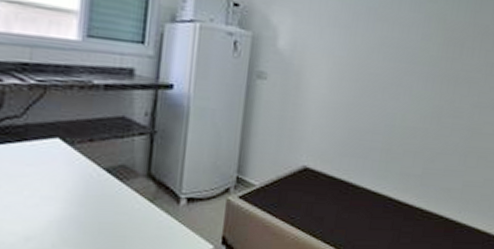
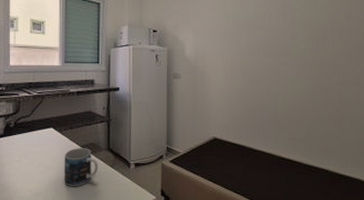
mug: none [72,171,130,230] -> present [64,148,98,187]

